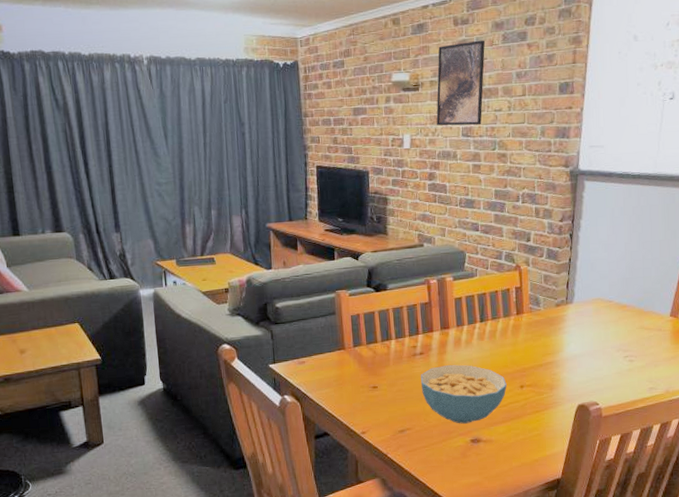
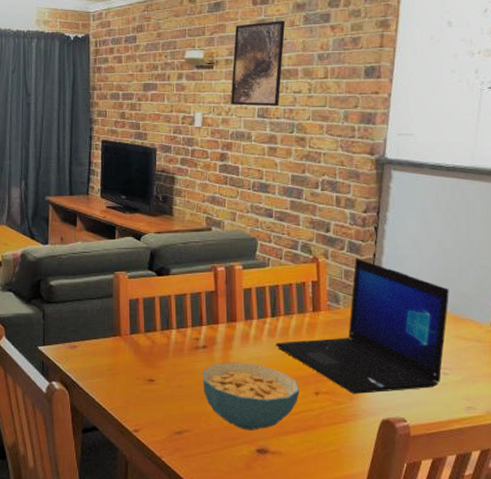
laptop: none [484,263,635,385] -> present [275,257,449,394]

